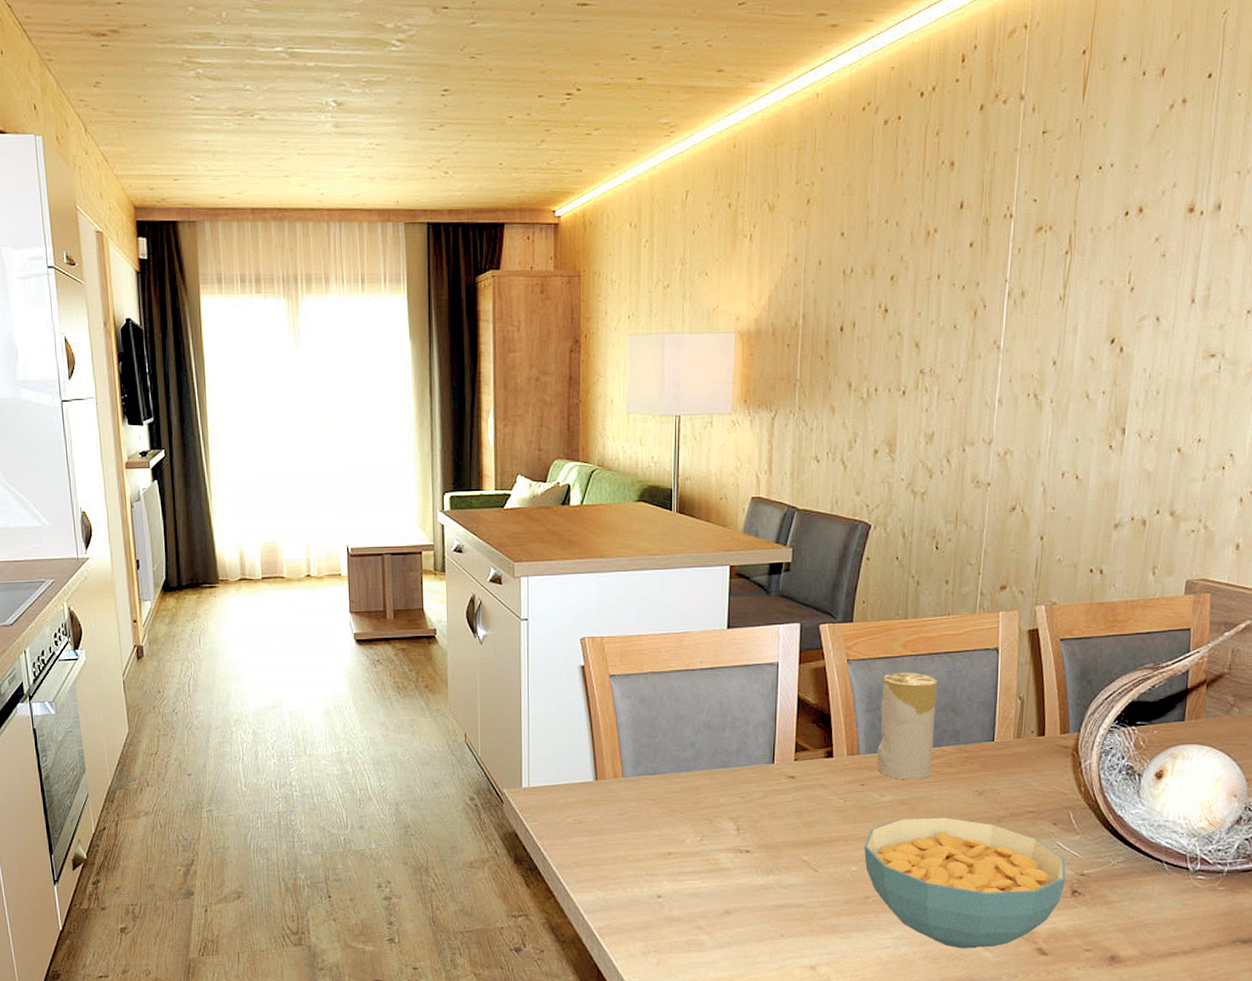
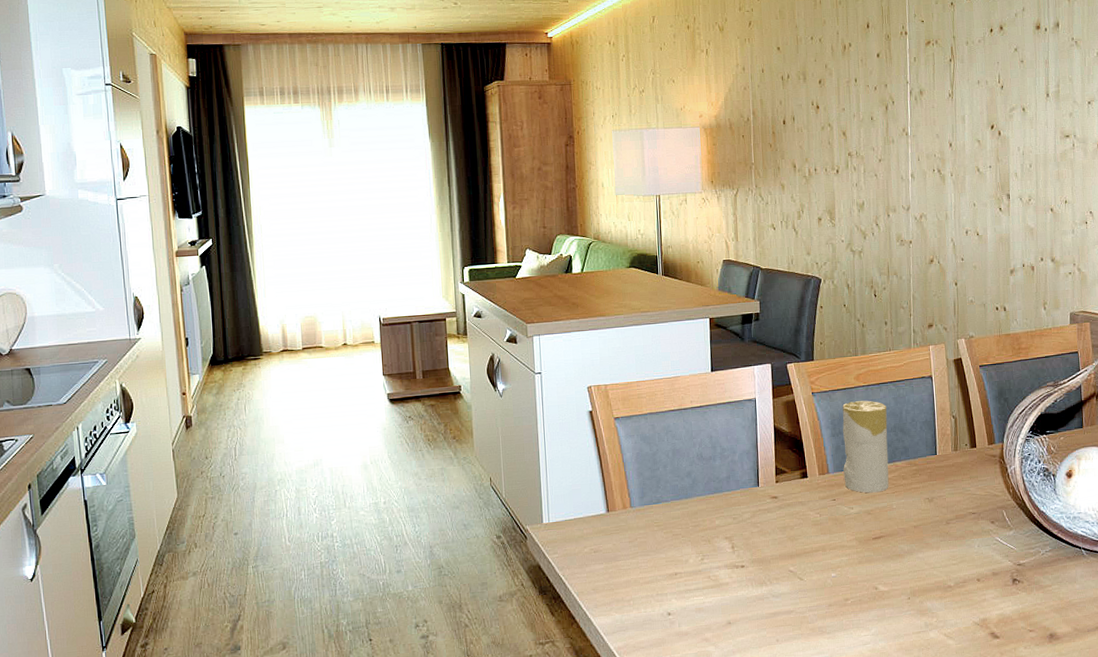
cereal bowl: present [864,817,1067,949] -> none [840,523,1007,639]

